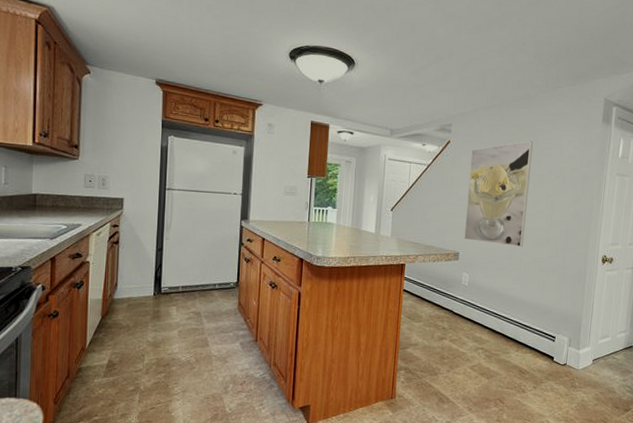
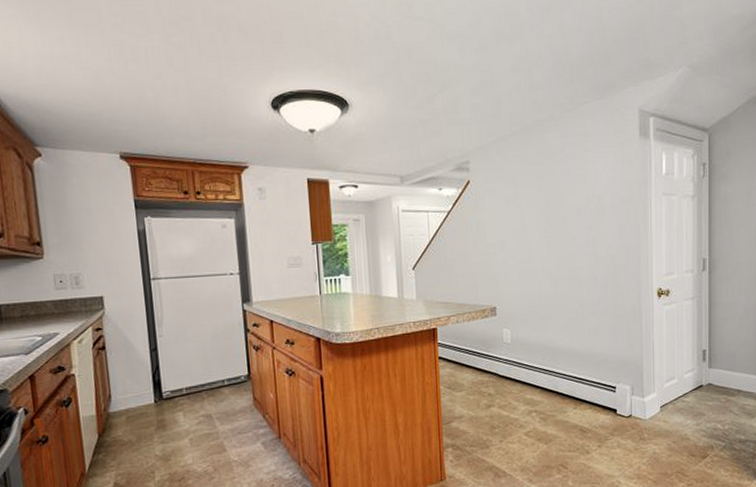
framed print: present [464,140,533,248] -> none [496,168,567,292]

